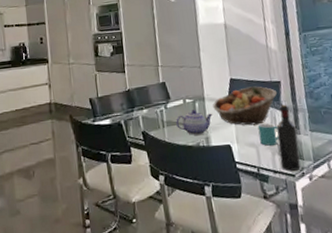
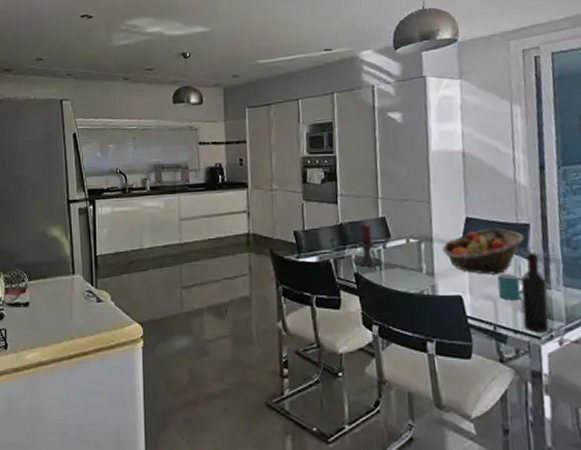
candle holder: none [140,89,165,126] -> present [353,225,383,267]
teapot: present [176,110,213,135] -> none [396,252,442,281]

